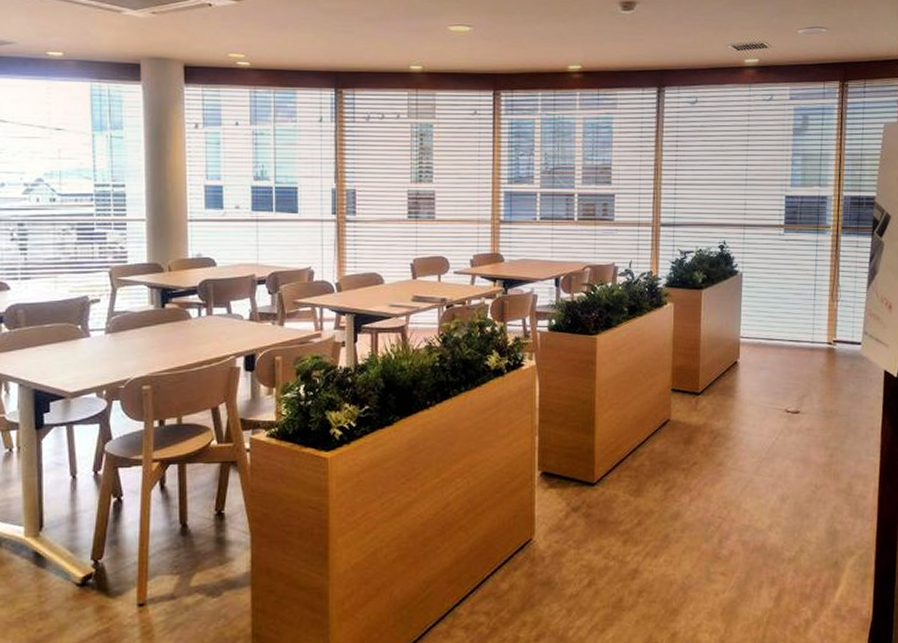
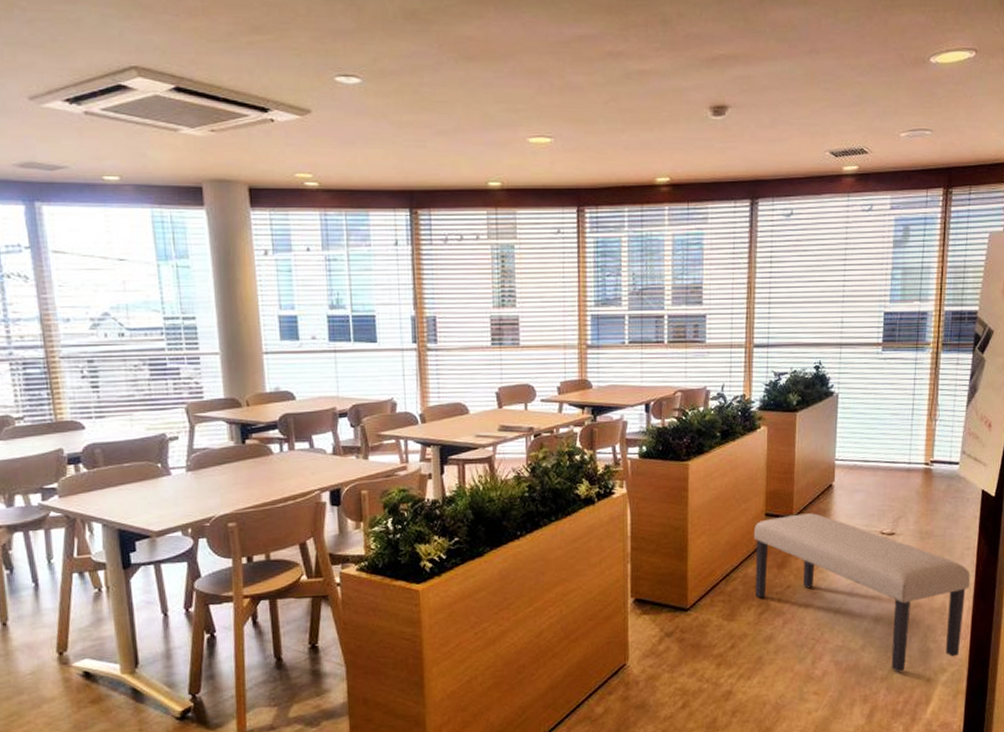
bench: none [660,389,876,554] -> present [753,513,970,672]

